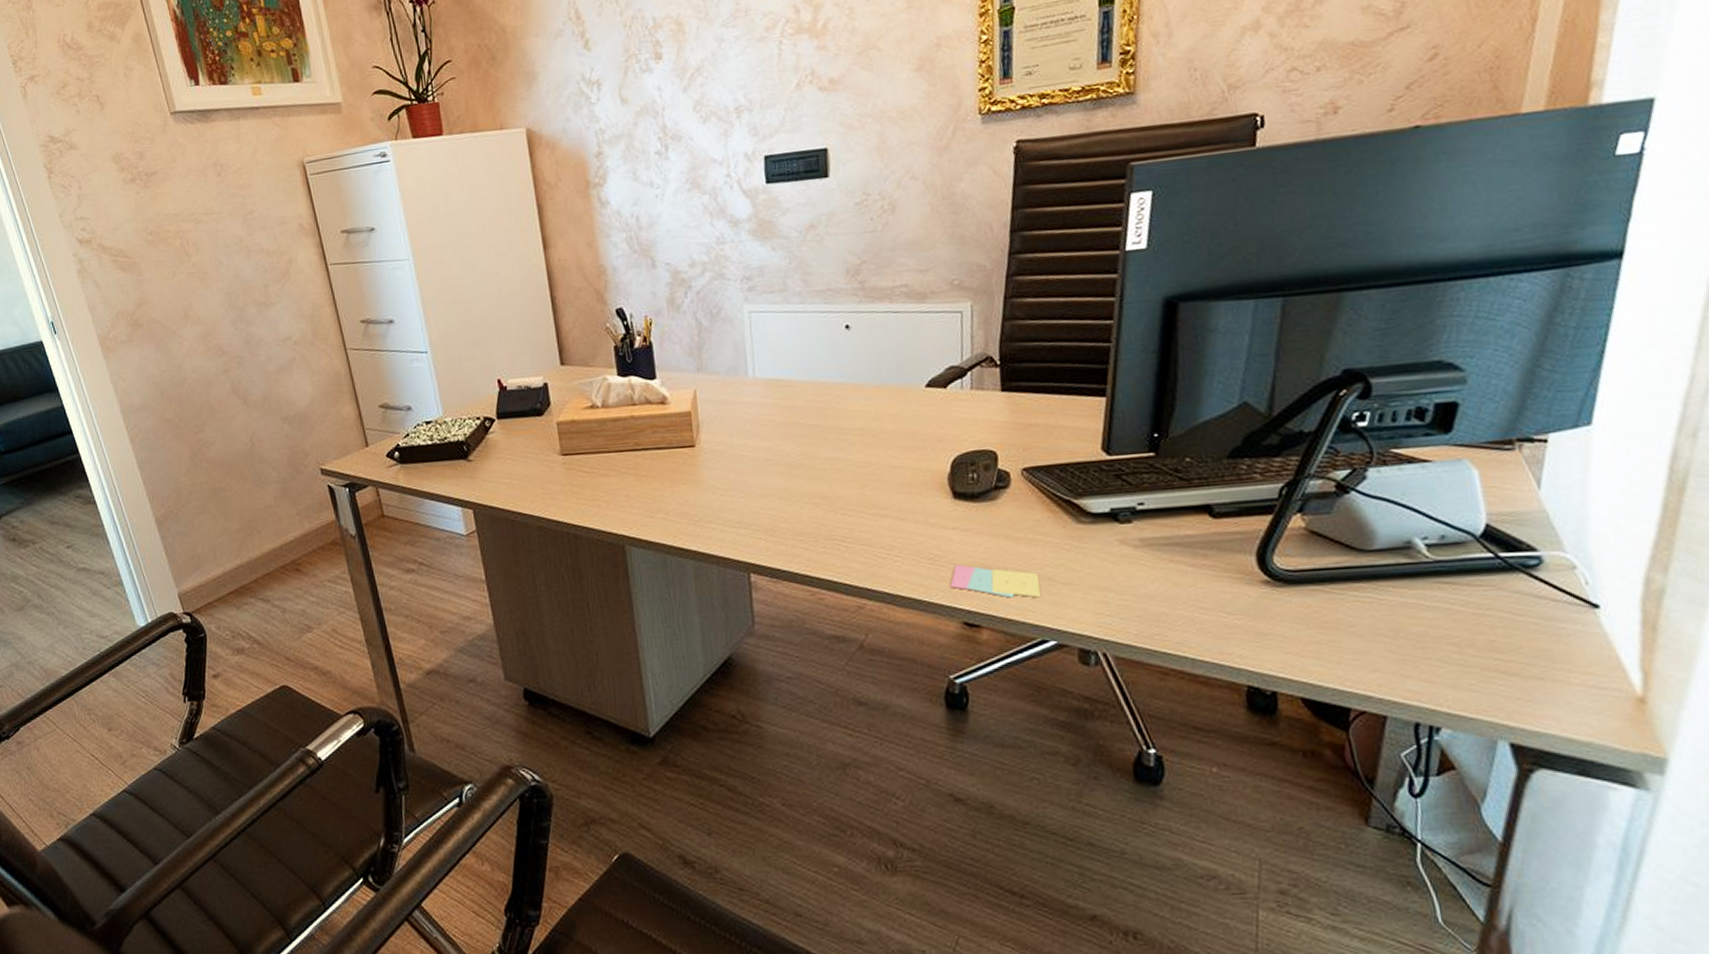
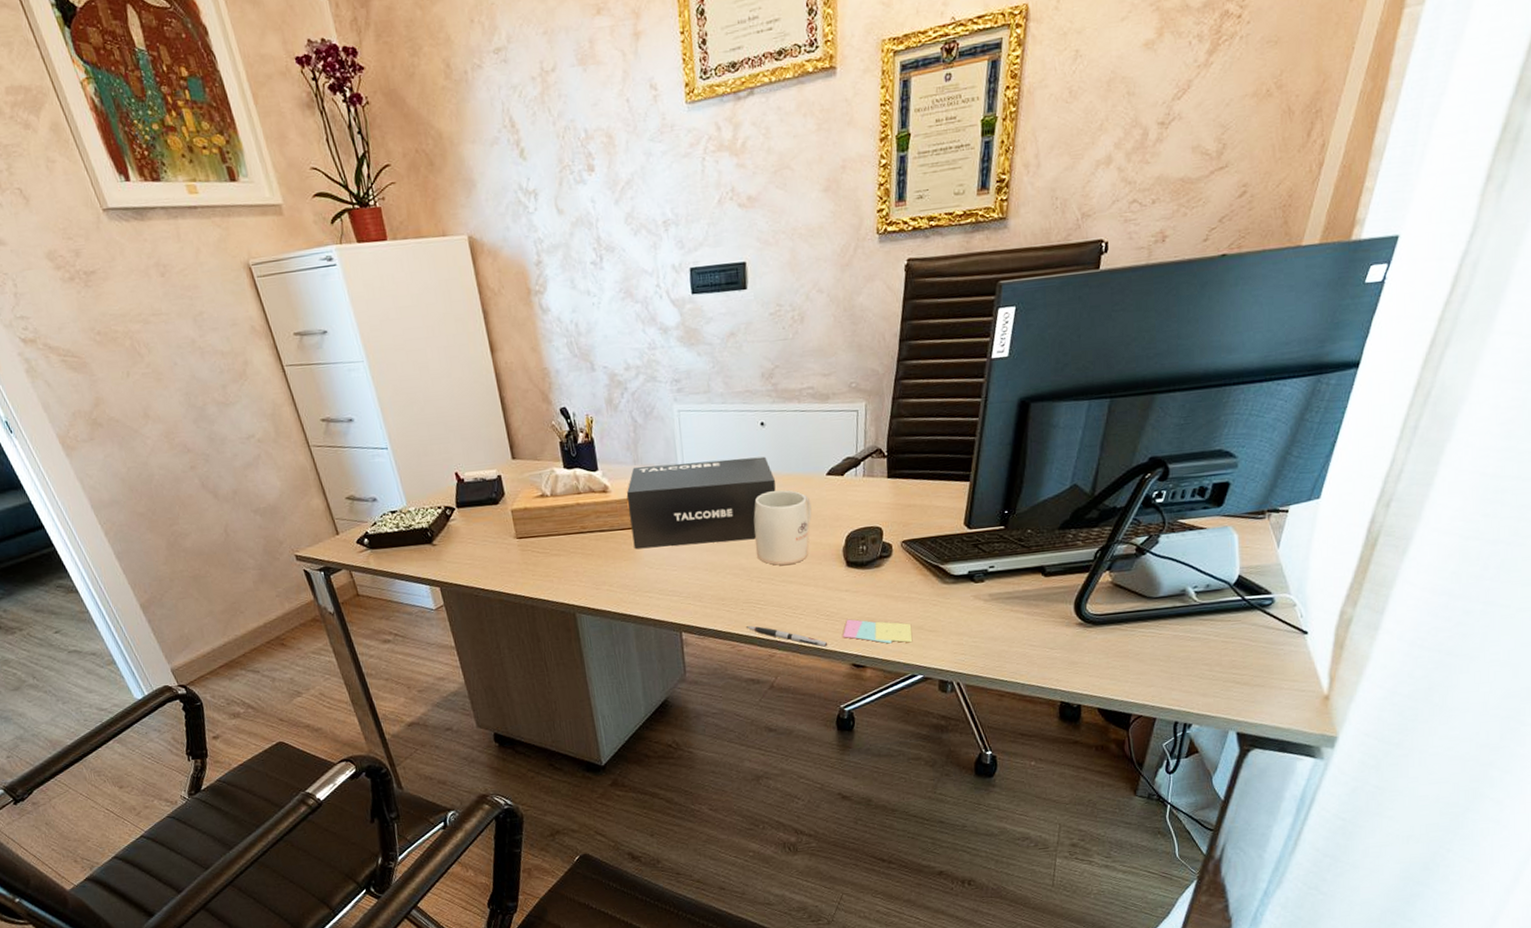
box: none [688,364,864,470] -> present [627,456,776,549]
pen: none [828,568,932,599] -> present [745,625,828,647]
mug: none [837,404,909,495] -> present [753,490,812,566]

